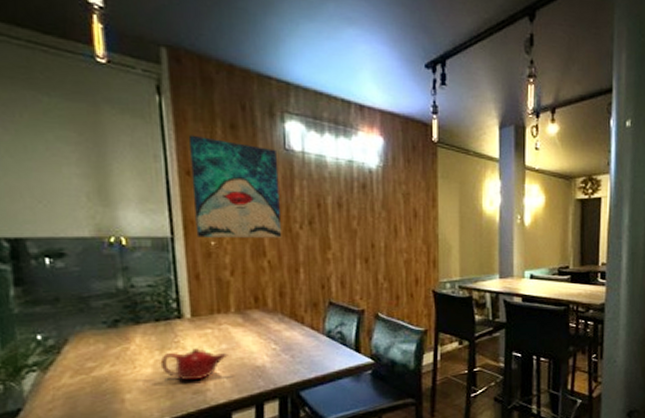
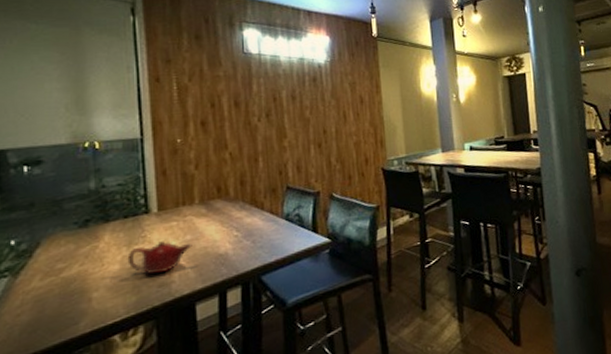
wall art: present [188,135,282,238] -> none [158,47,242,136]

